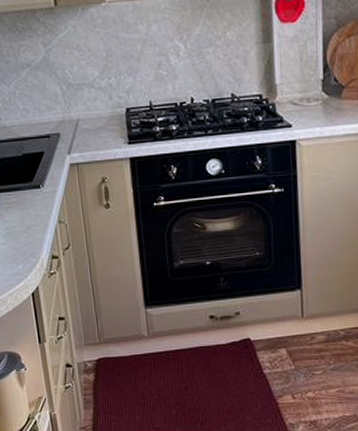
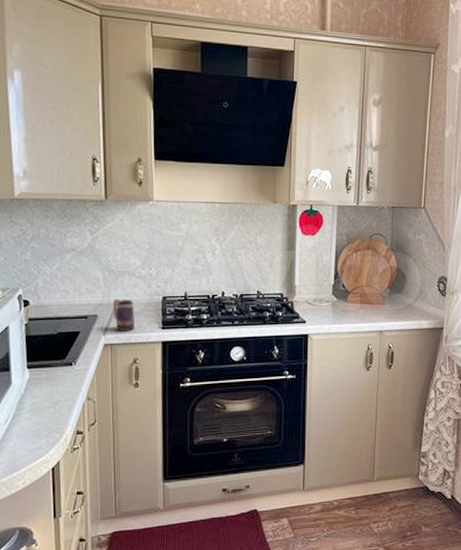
mug: none [74,114,99,149] -> present [113,298,135,331]

